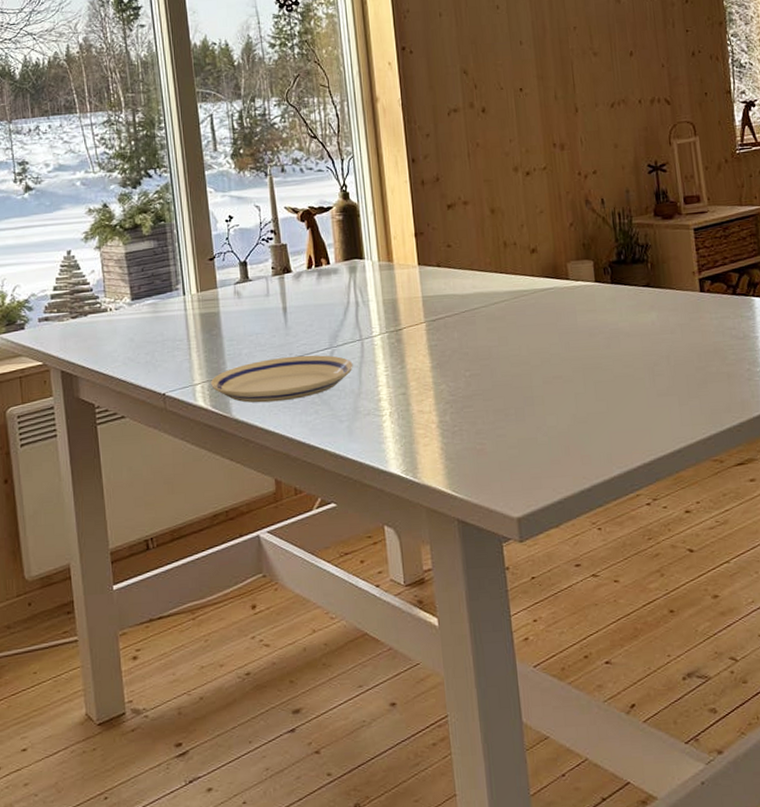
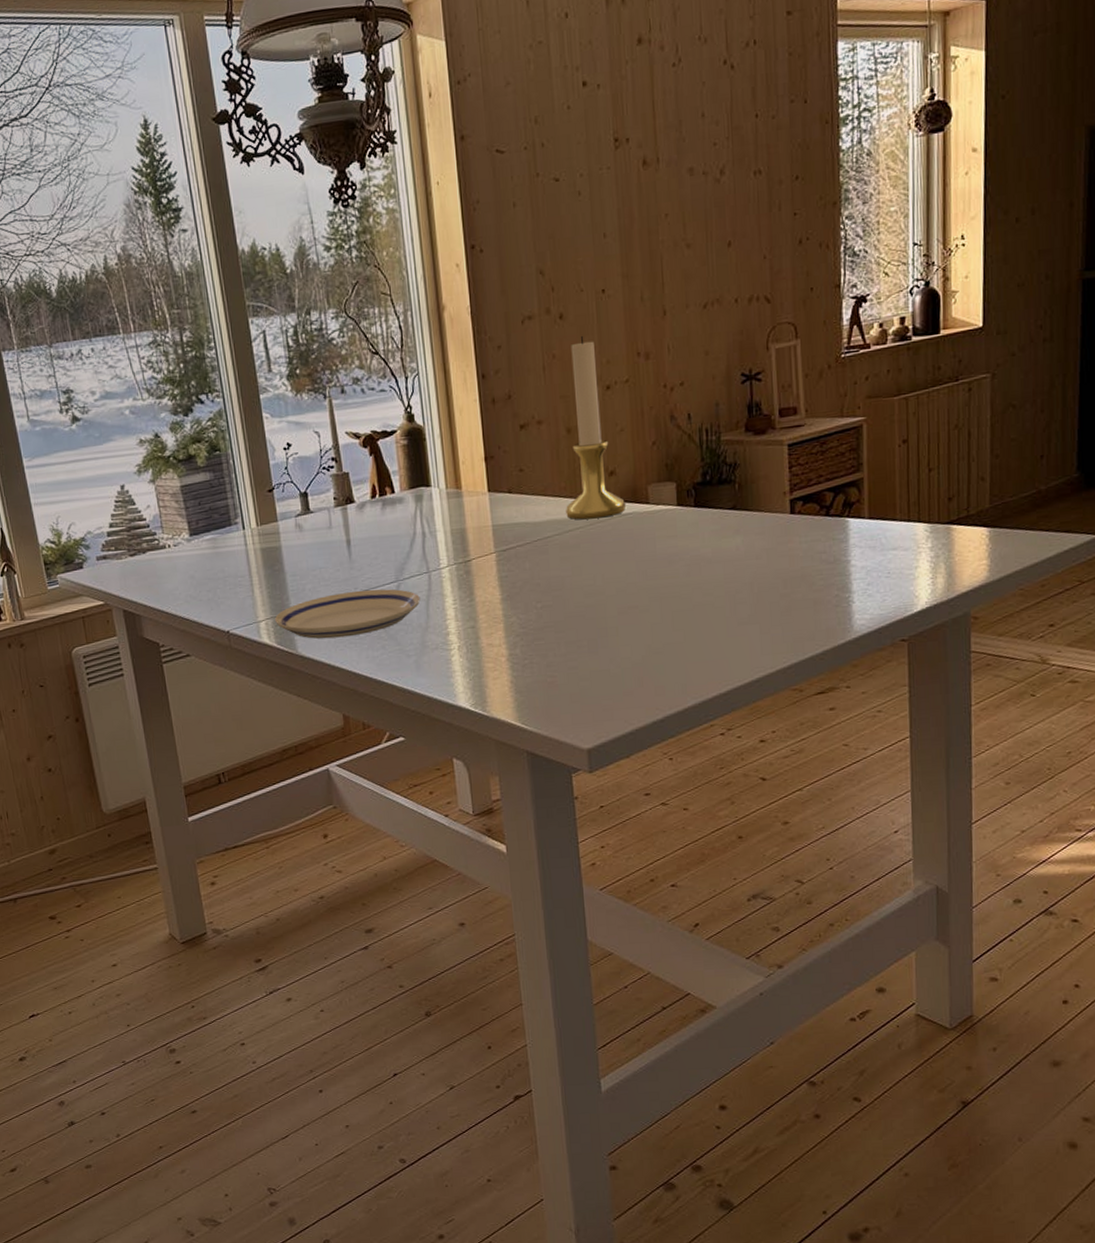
candle holder: none [491,127,548,293] -> present [566,335,627,520]

